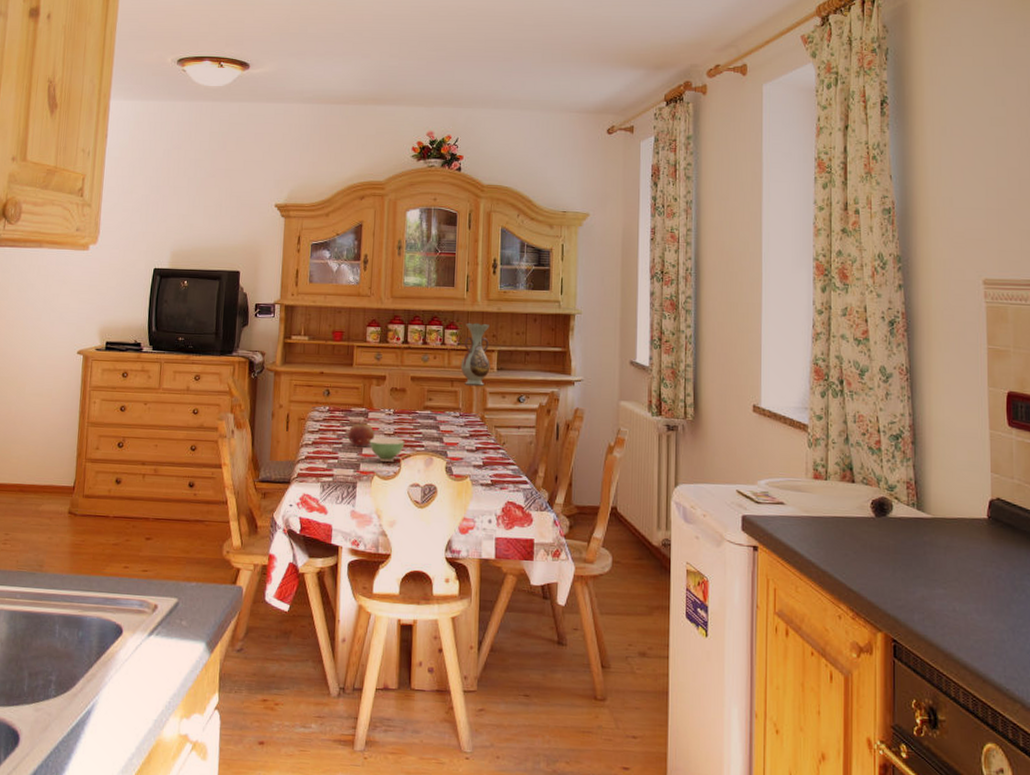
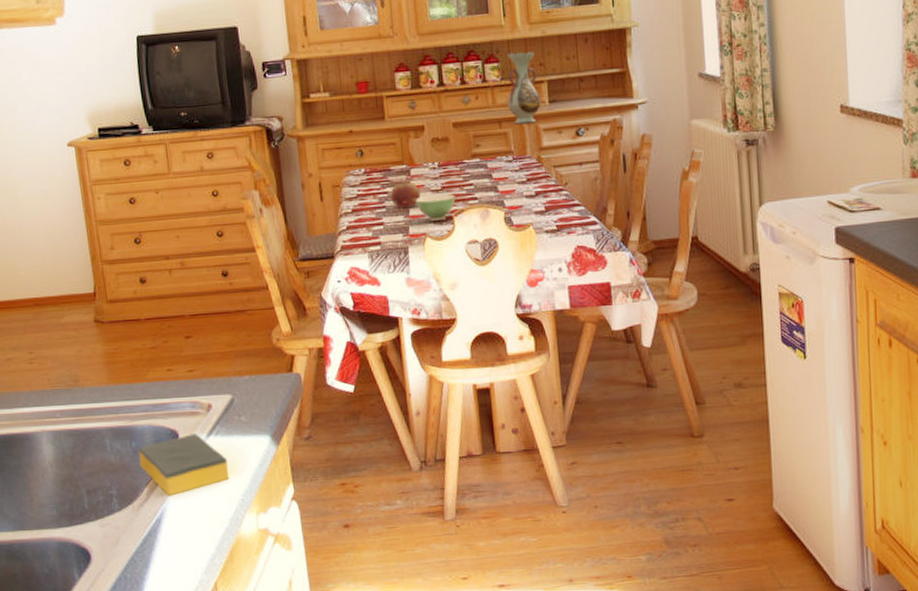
sponge: none [81,631,163,690] -> present [138,434,229,496]

